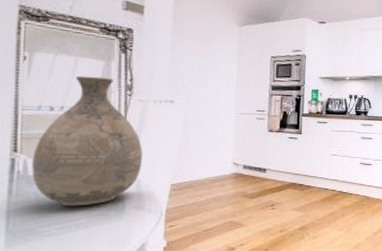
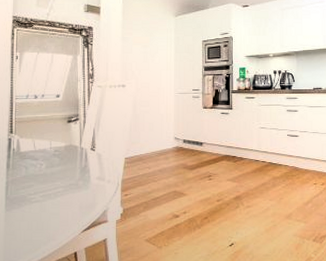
vase: present [32,75,142,207] -> none [23,68,102,178]

